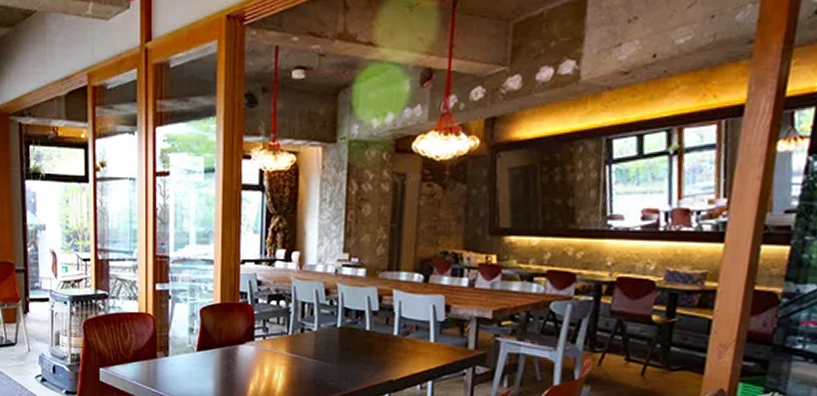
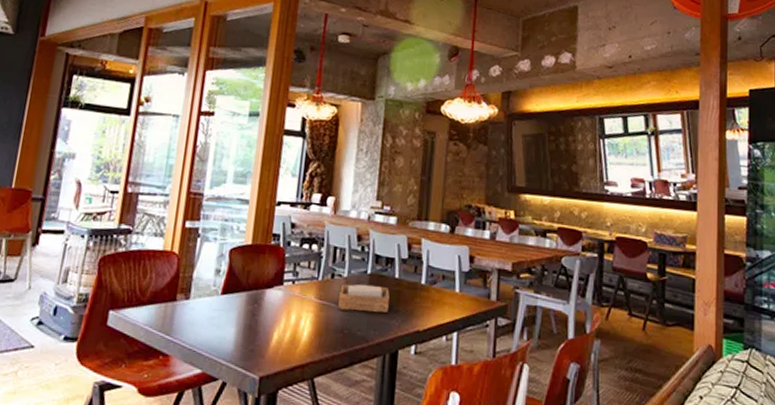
napkin holder: none [308,337,361,365] -> present [337,284,390,314]

